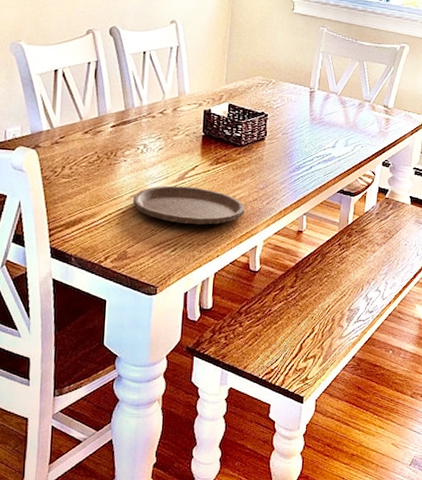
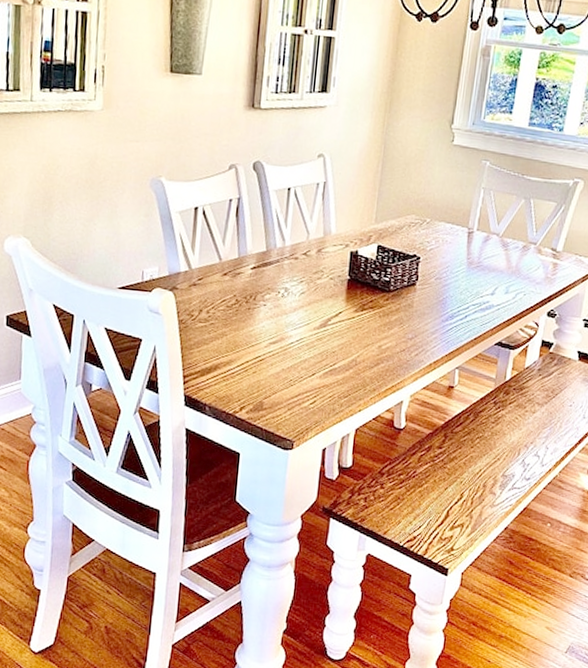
plate: present [133,185,245,225] -> none [271,332,392,377]

